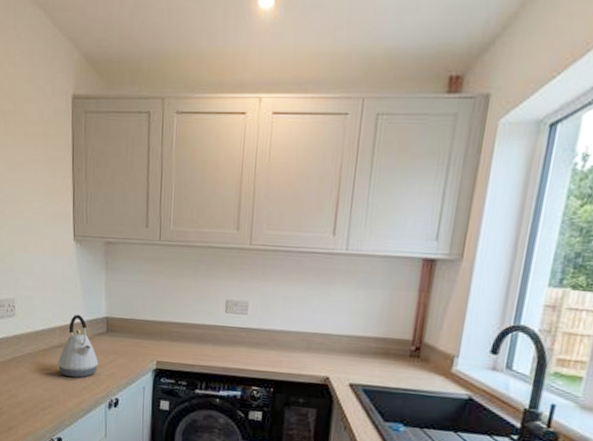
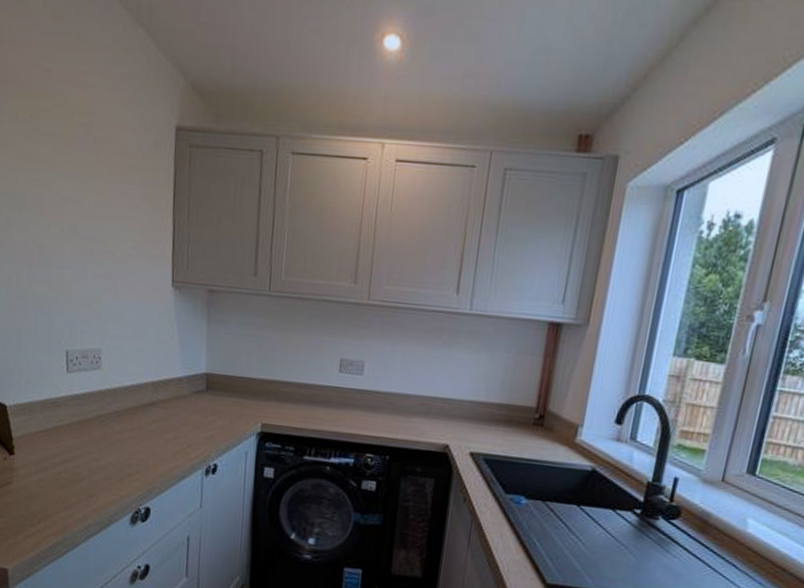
kettle: present [57,314,99,378] -> none [148,368,196,440]

